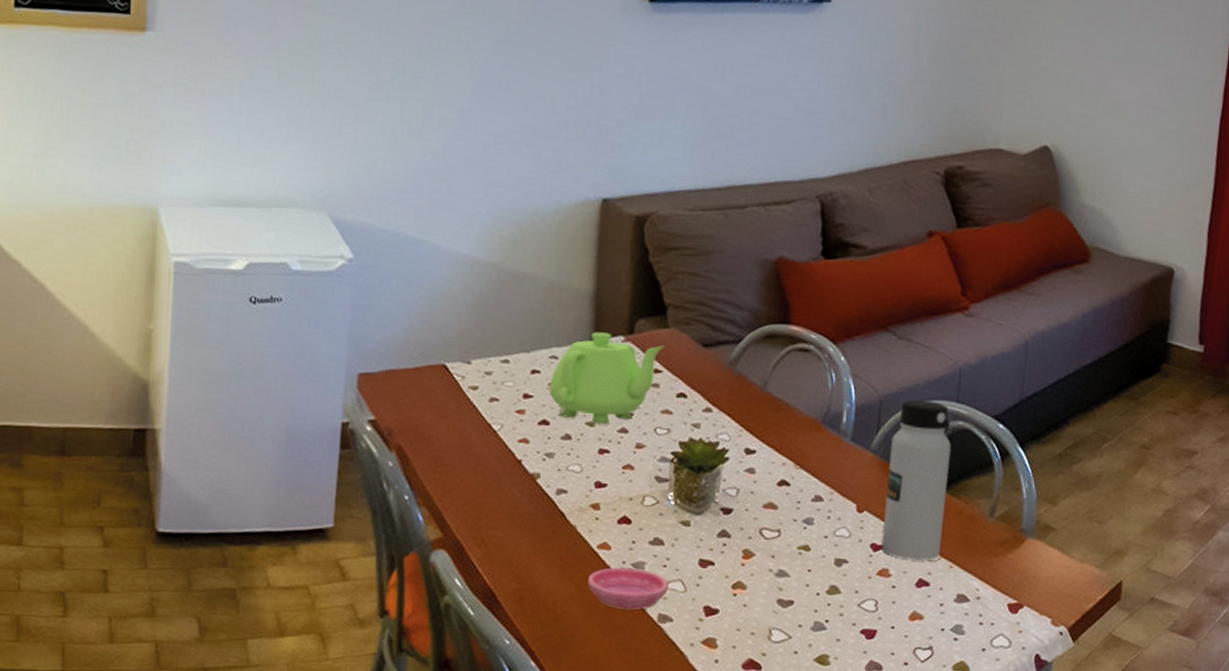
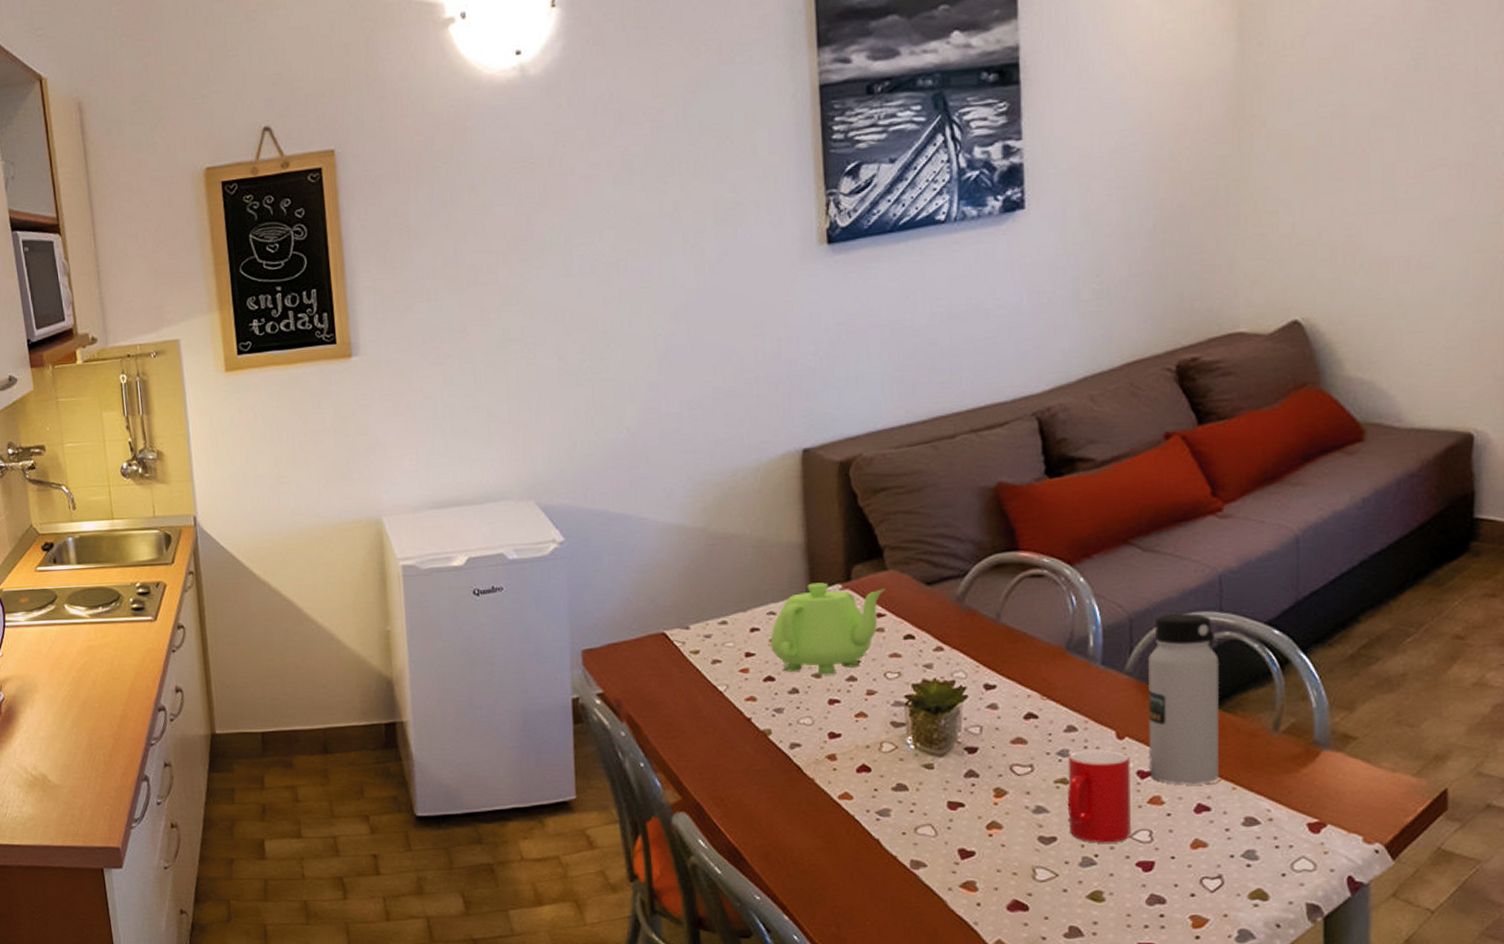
saucer: present [587,567,669,610] -> none [832,815,918,858]
cup: none [806,520,866,610] -> present [1067,749,1131,843]

